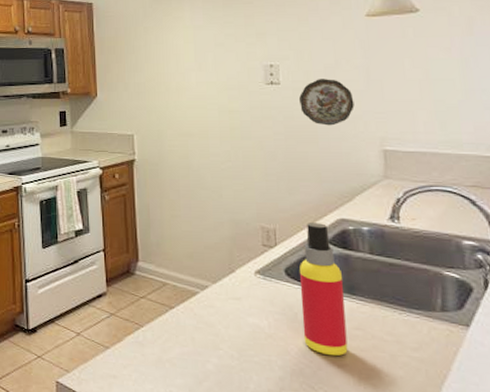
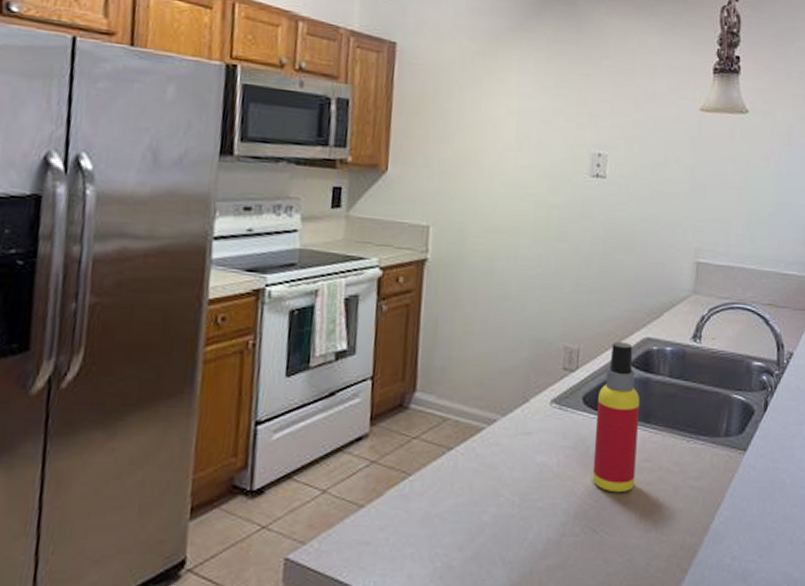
decorative plate: present [298,79,354,126] -> none [622,176,677,232]

